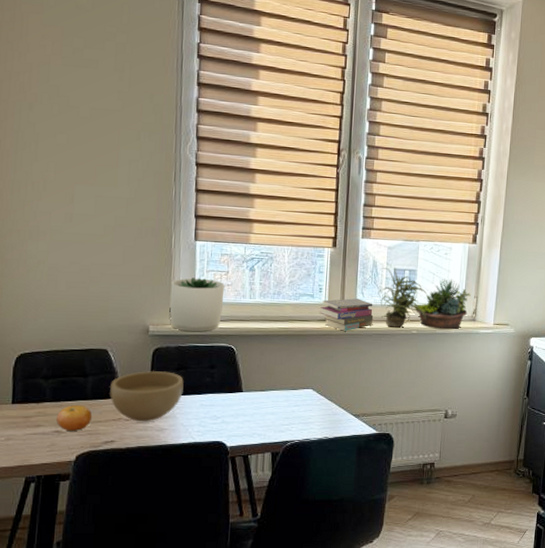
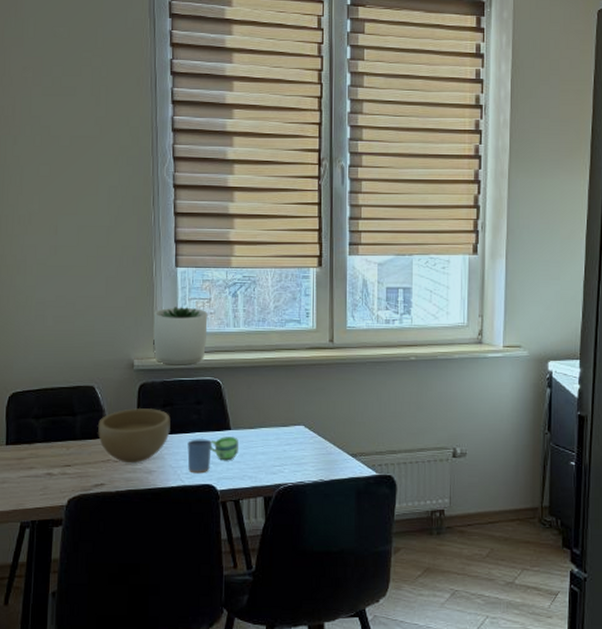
fruit: present [56,405,93,431] -> none [48,446,82,473]
mug: none [199,400,224,430] -> present [187,439,212,472]
cup: none [222,398,250,420] -> present [210,436,240,461]
books: present [320,298,374,331] -> none [308,323,367,360]
potted plant: present [377,267,428,329] -> none [369,286,426,355]
succulent planter: present [414,278,471,330] -> none [411,296,475,355]

